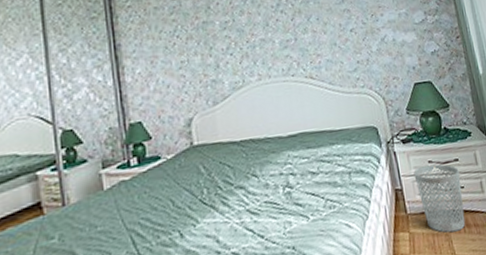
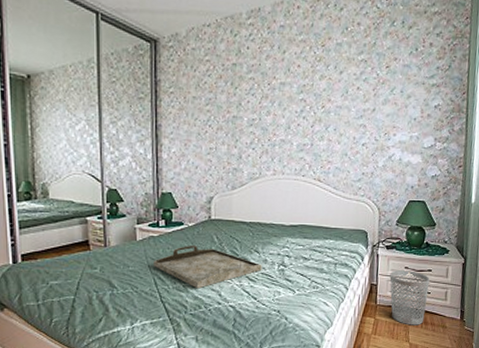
serving tray: none [128,181,264,239] -> present [154,244,262,289]

